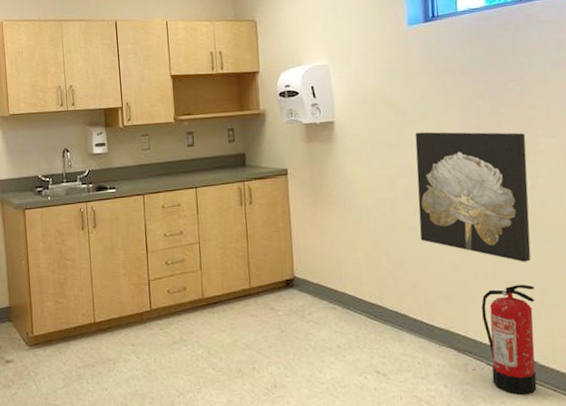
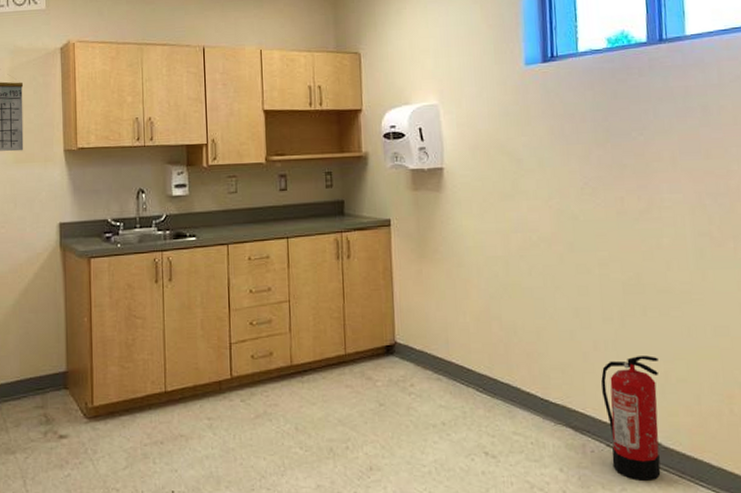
wall art: present [415,132,531,262] -> none [531,182,655,331]

